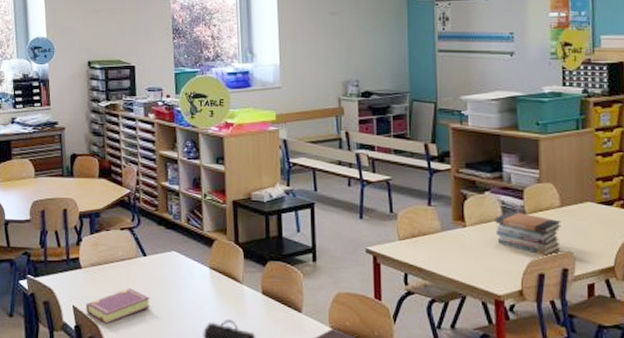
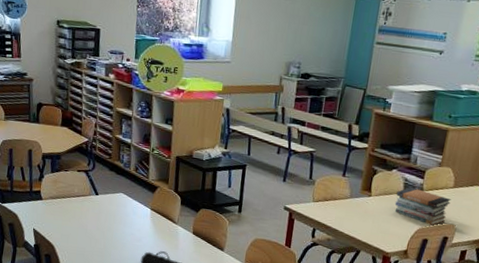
book: present [85,288,151,324] -> none [44,219,99,246]

